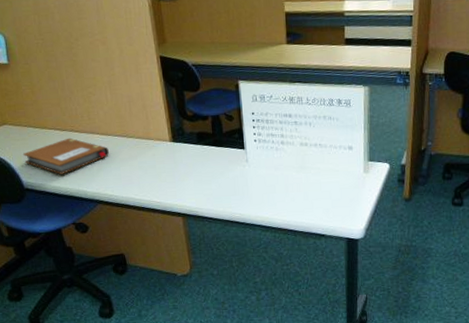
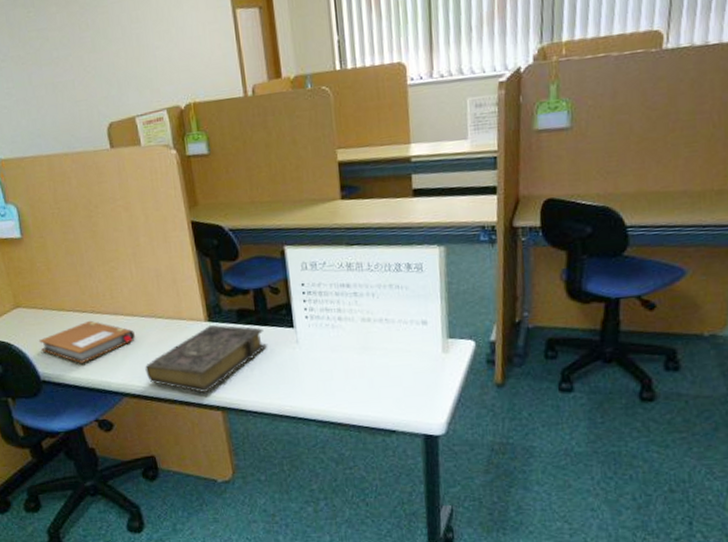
book: none [117,144,223,201] -> present [145,324,268,393]

